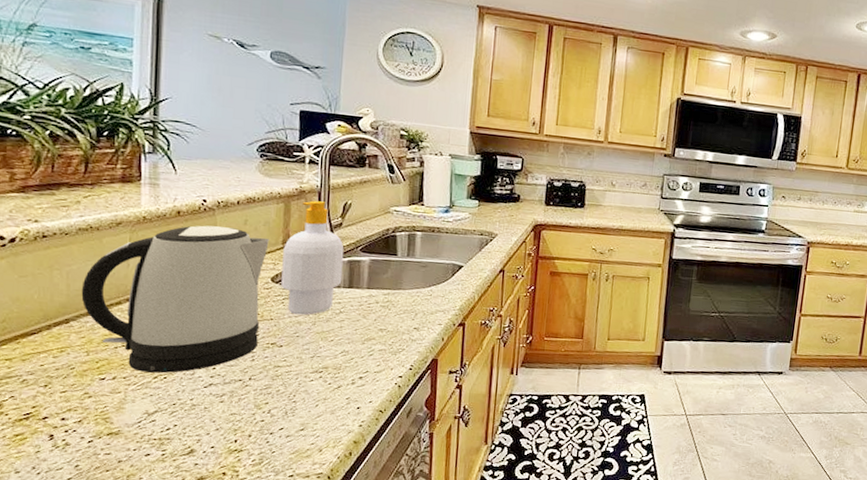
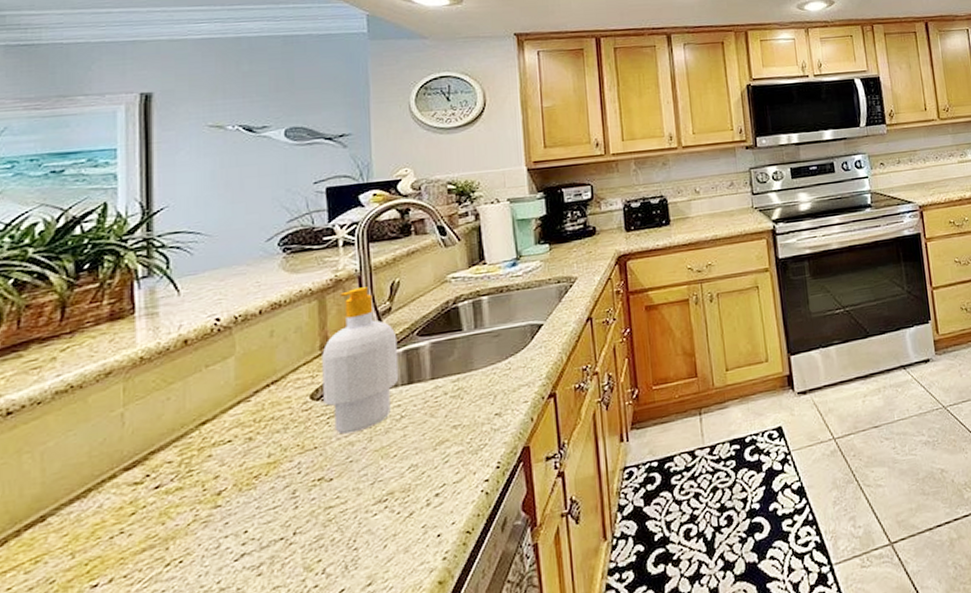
kettle: present [81,225,269,374] -> none [61,344,303,563]

